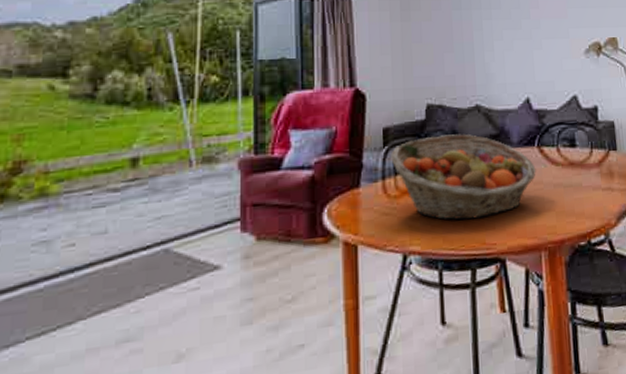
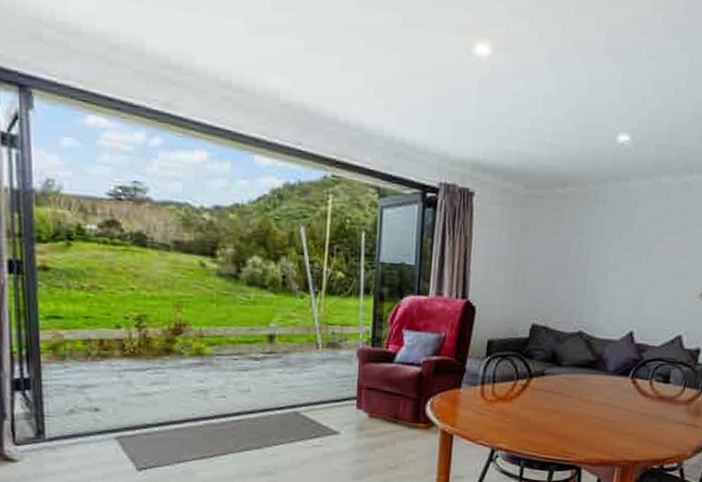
fruit basket: present [390,133,536,220] -> none [491,354,626,431]

